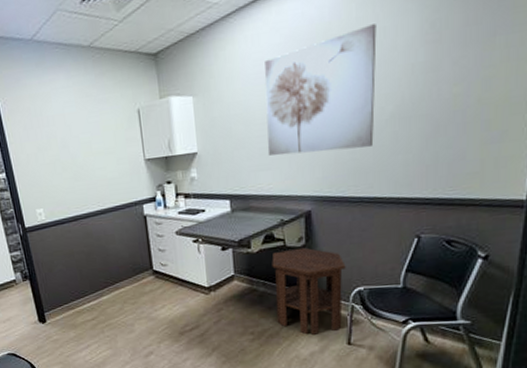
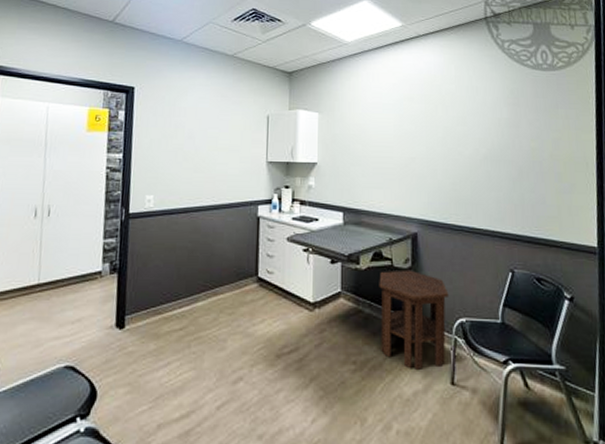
wall art: present [264,24,377,156] -> none [380,83,471,182]

